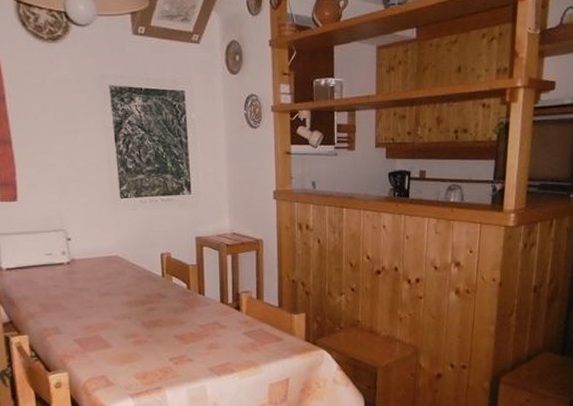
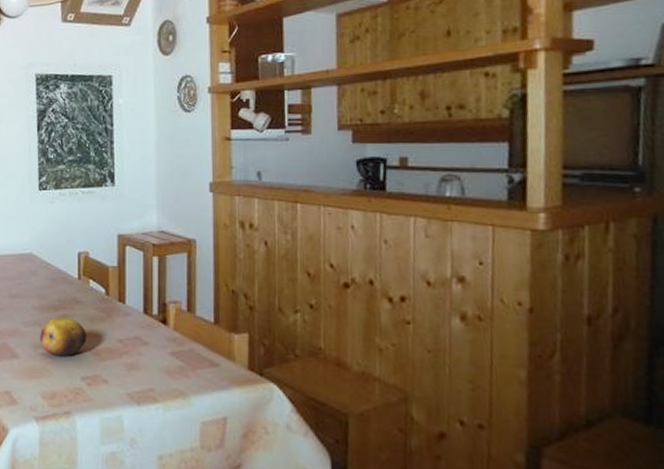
fruit: none [130,309,172,342] -> present [40,316,87,356]

